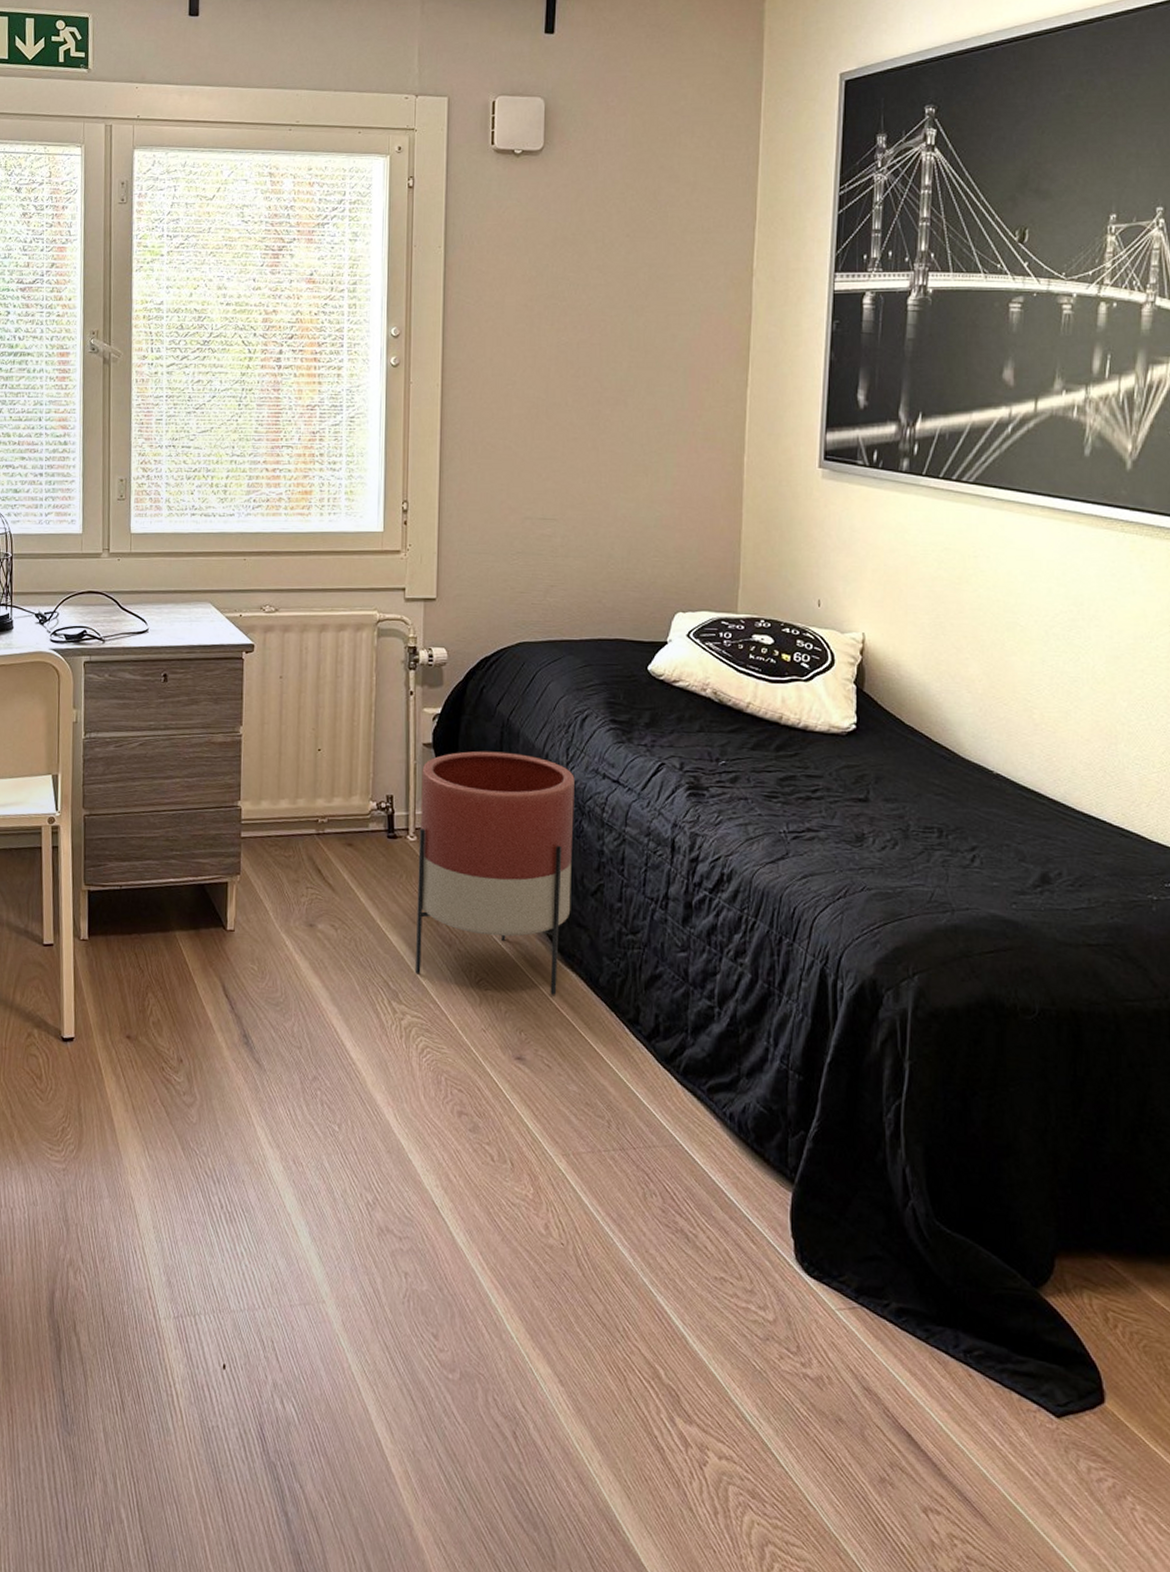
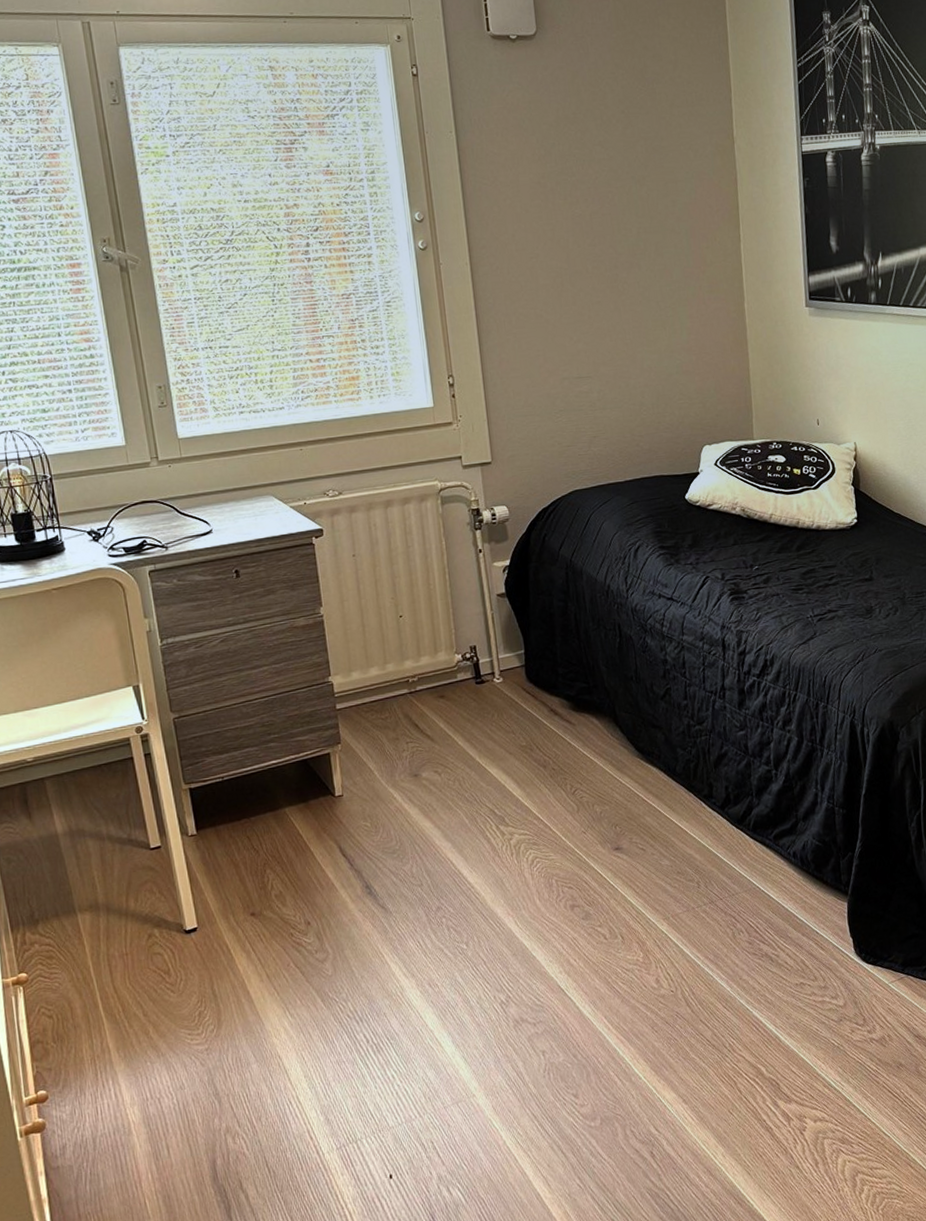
planter: present [416,751,575,995] -> none [499,589,646,798]

